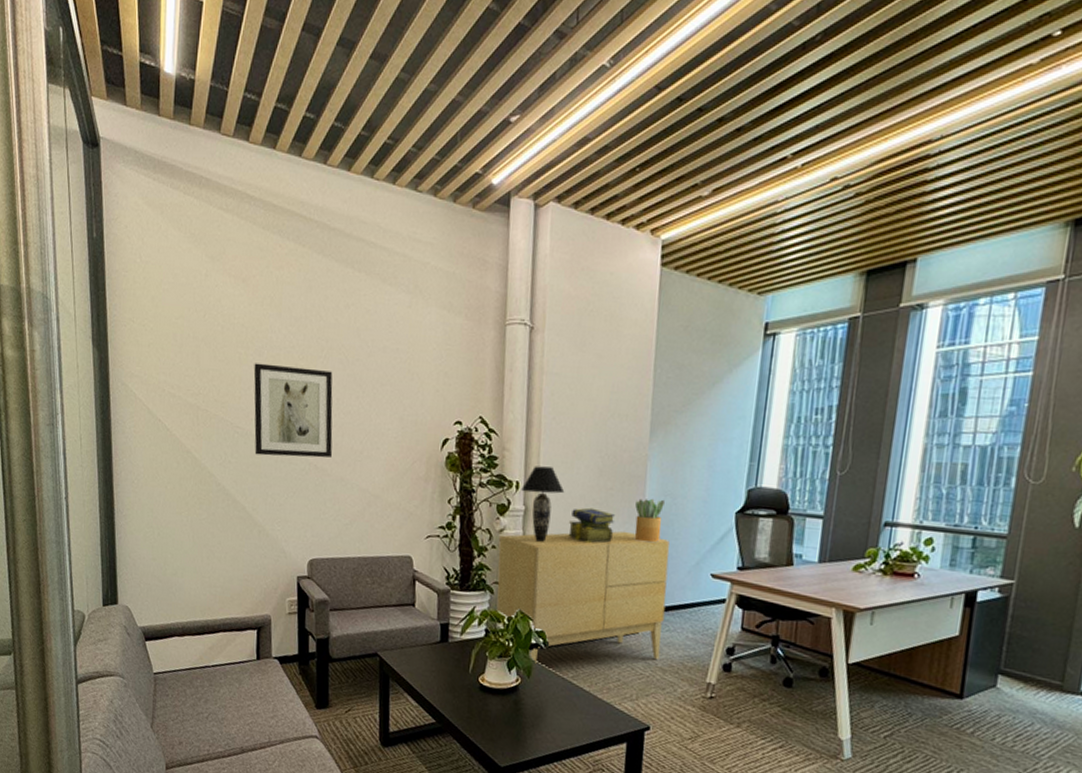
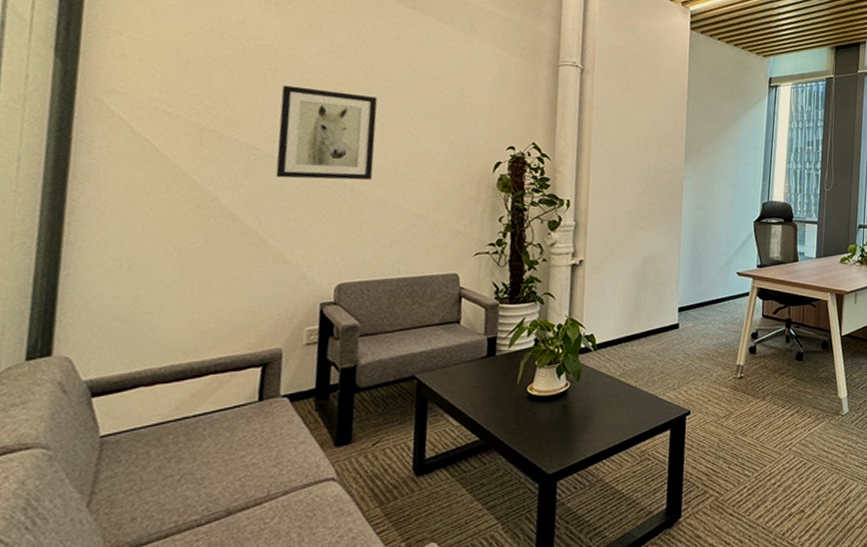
sideboard: present [496,531,670,664] -> none [546,240,703,367]
table lamp: present [521,466,565,543] -> none [572,186,612,254]
stack of books: present [568,507,616,544] -> none [615,221,658,253]
potted plant: present [634,498,665,543] -> none [673,212,698,249]

